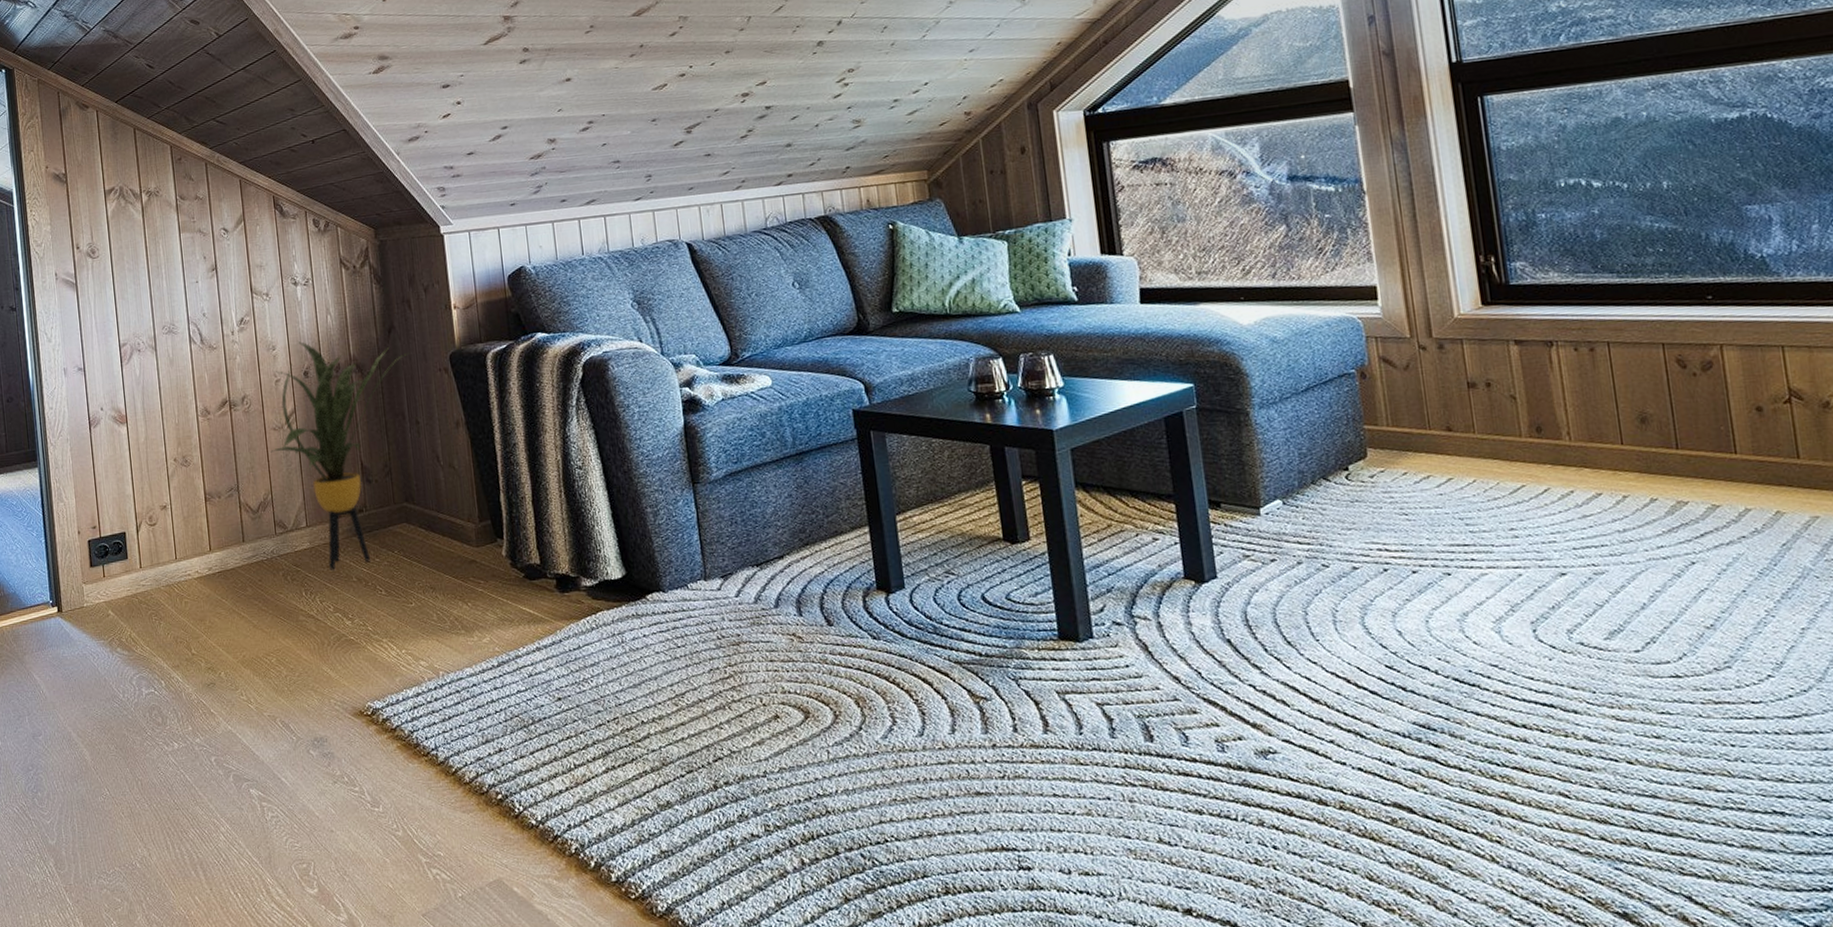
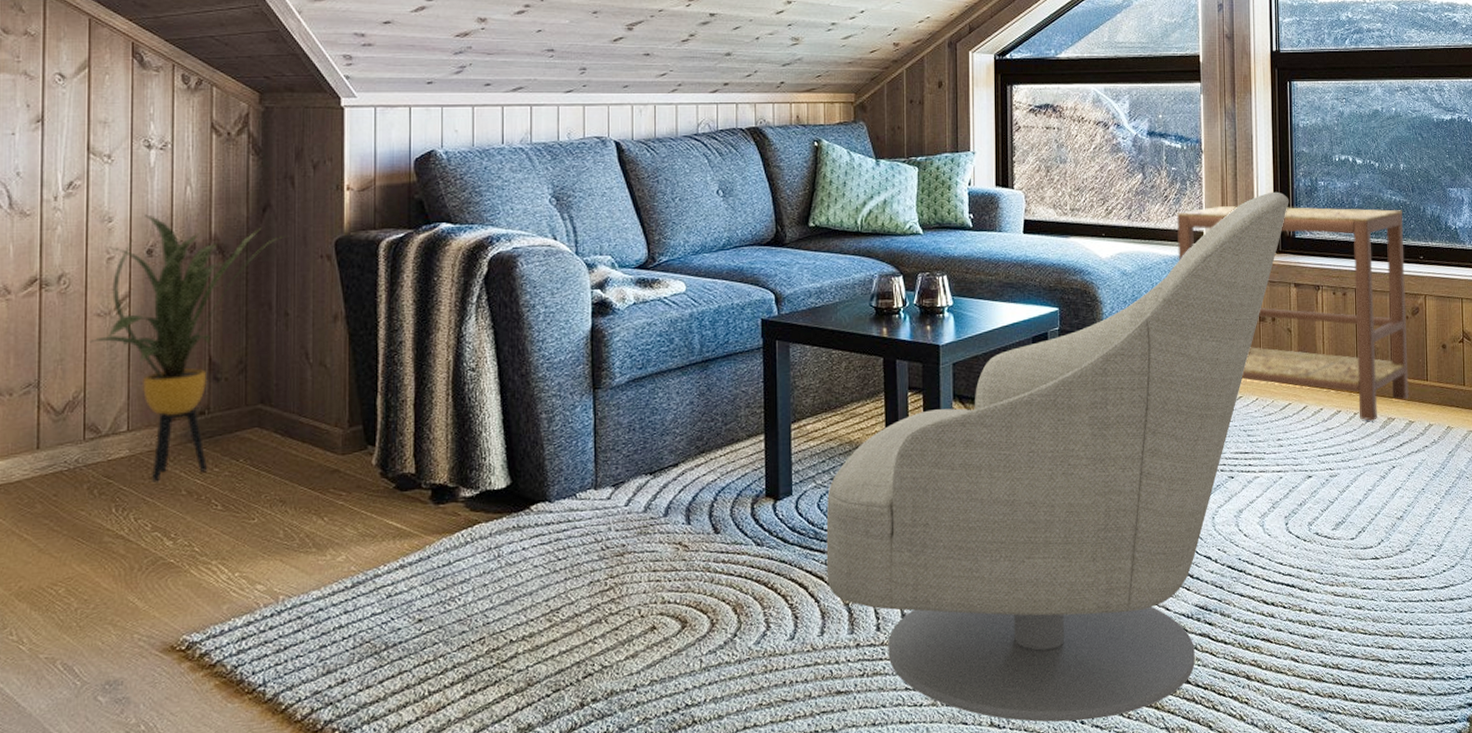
armchair: none [943,231,1496,846] -> present [826,191,1289,722]
side table: none [1336,239,1708,506] -> present [1176,205,1409,421]

